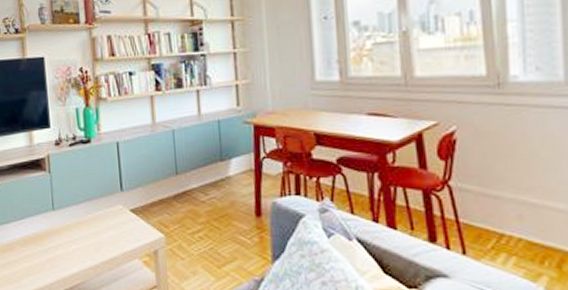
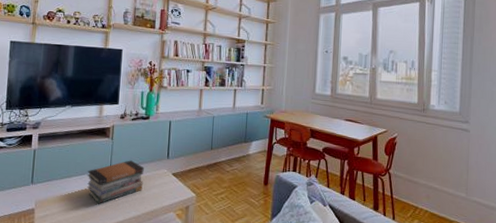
book stack: none [27,197,96,254] -> present [87,160,144,204]

